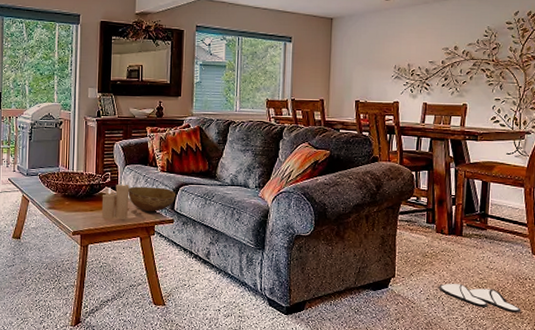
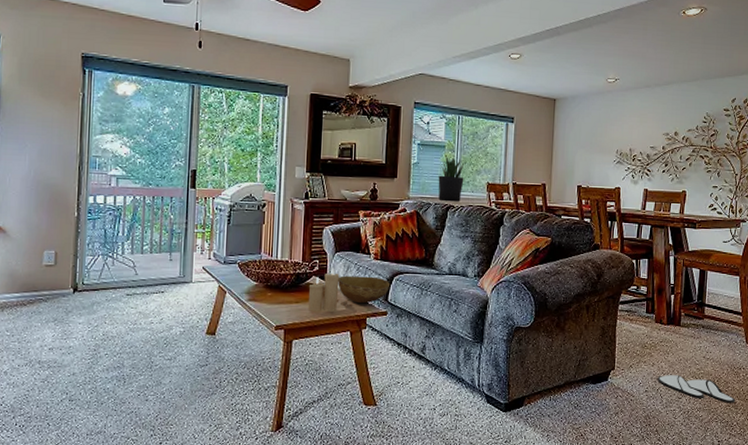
planter: none [219,73,245,118] -> present [438,154,465,202]

